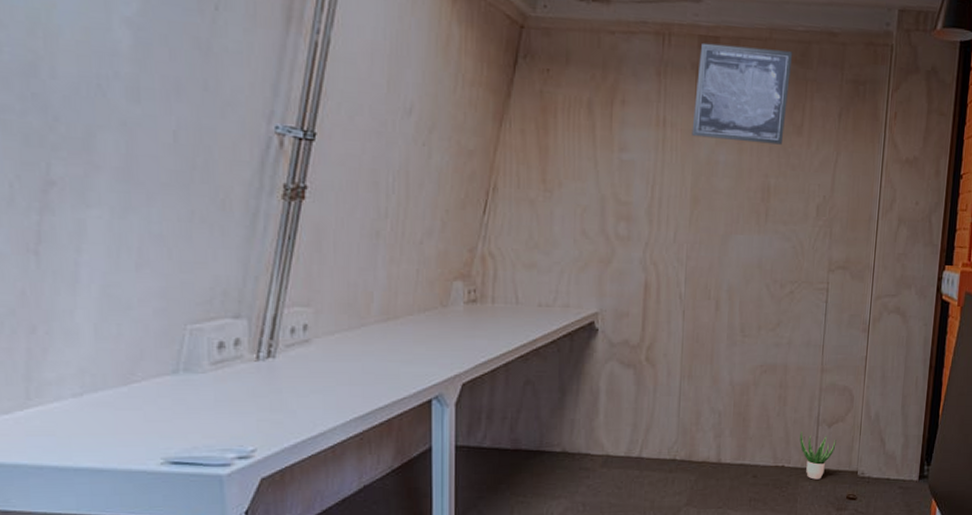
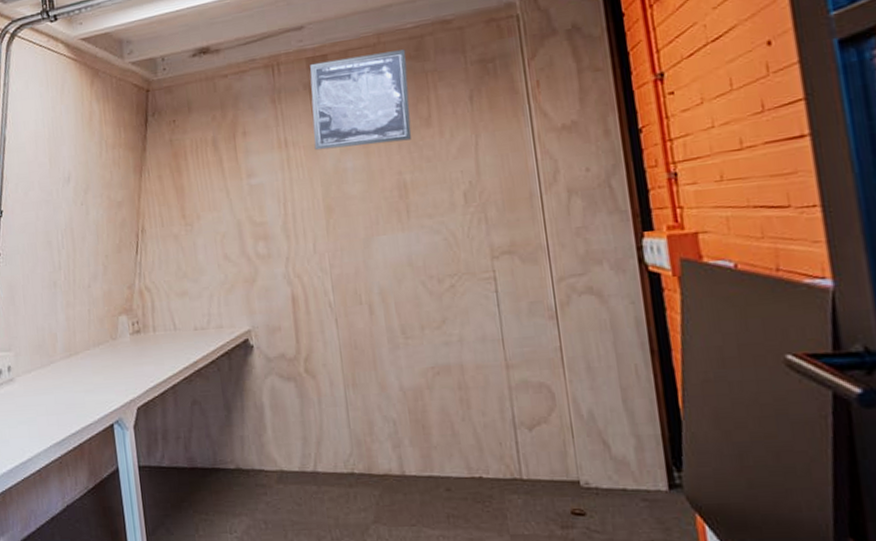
potted plant: present [799,431,836,480] -> none [494,437,544,492]

